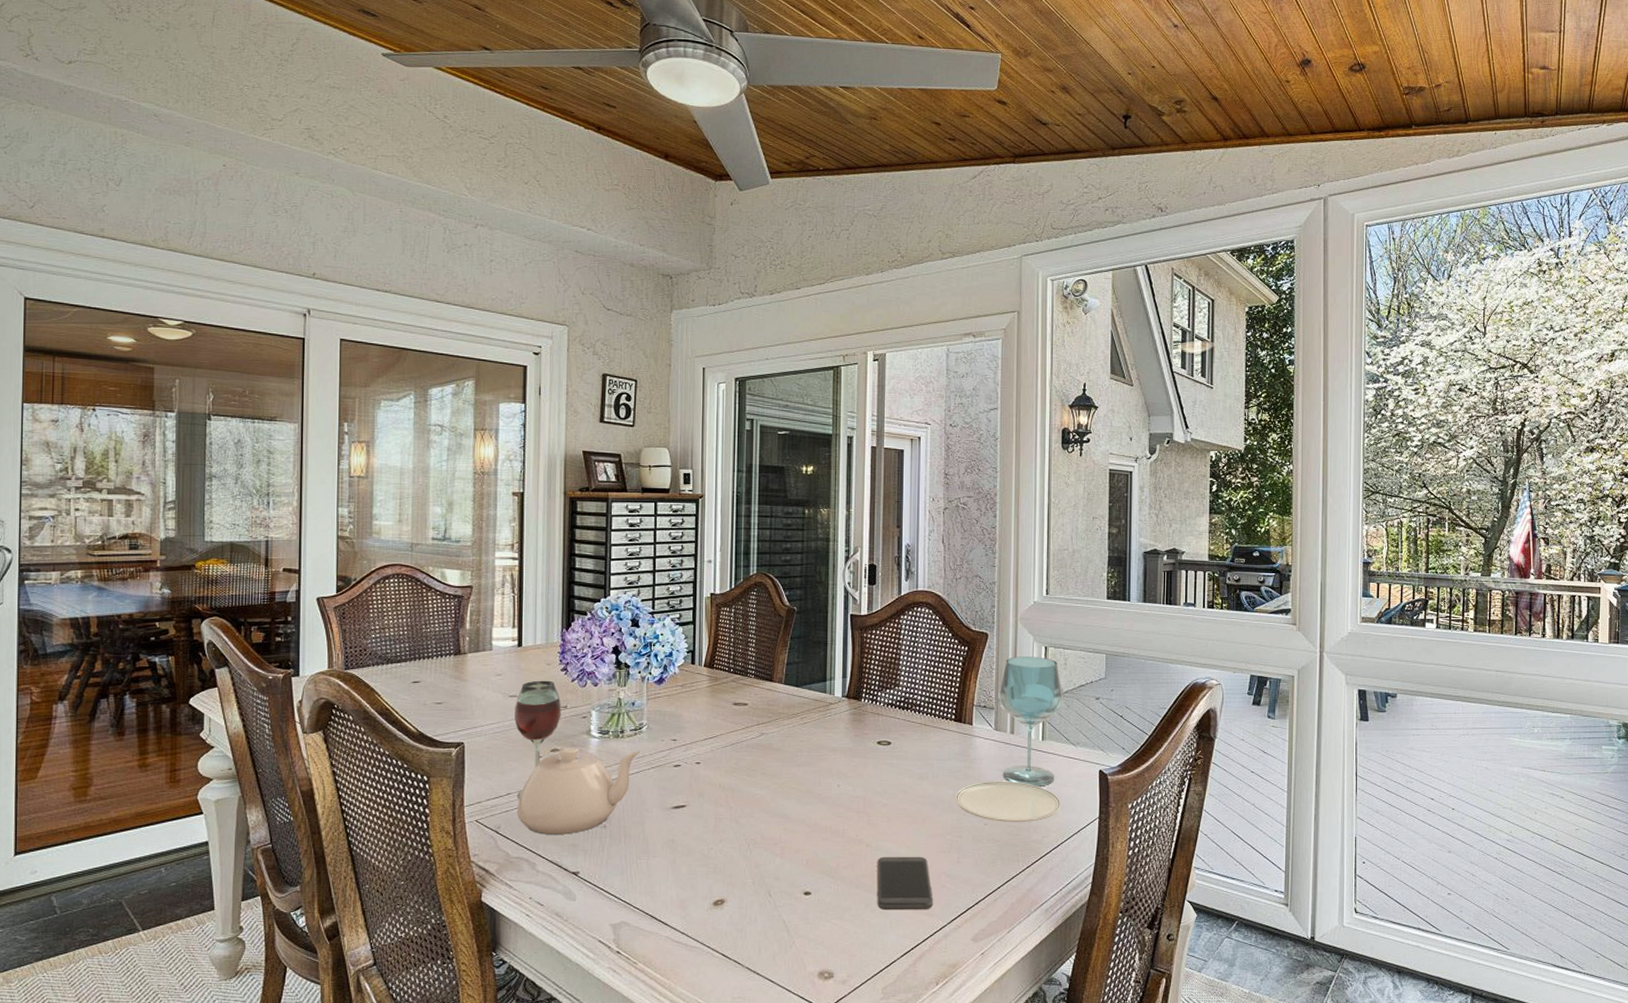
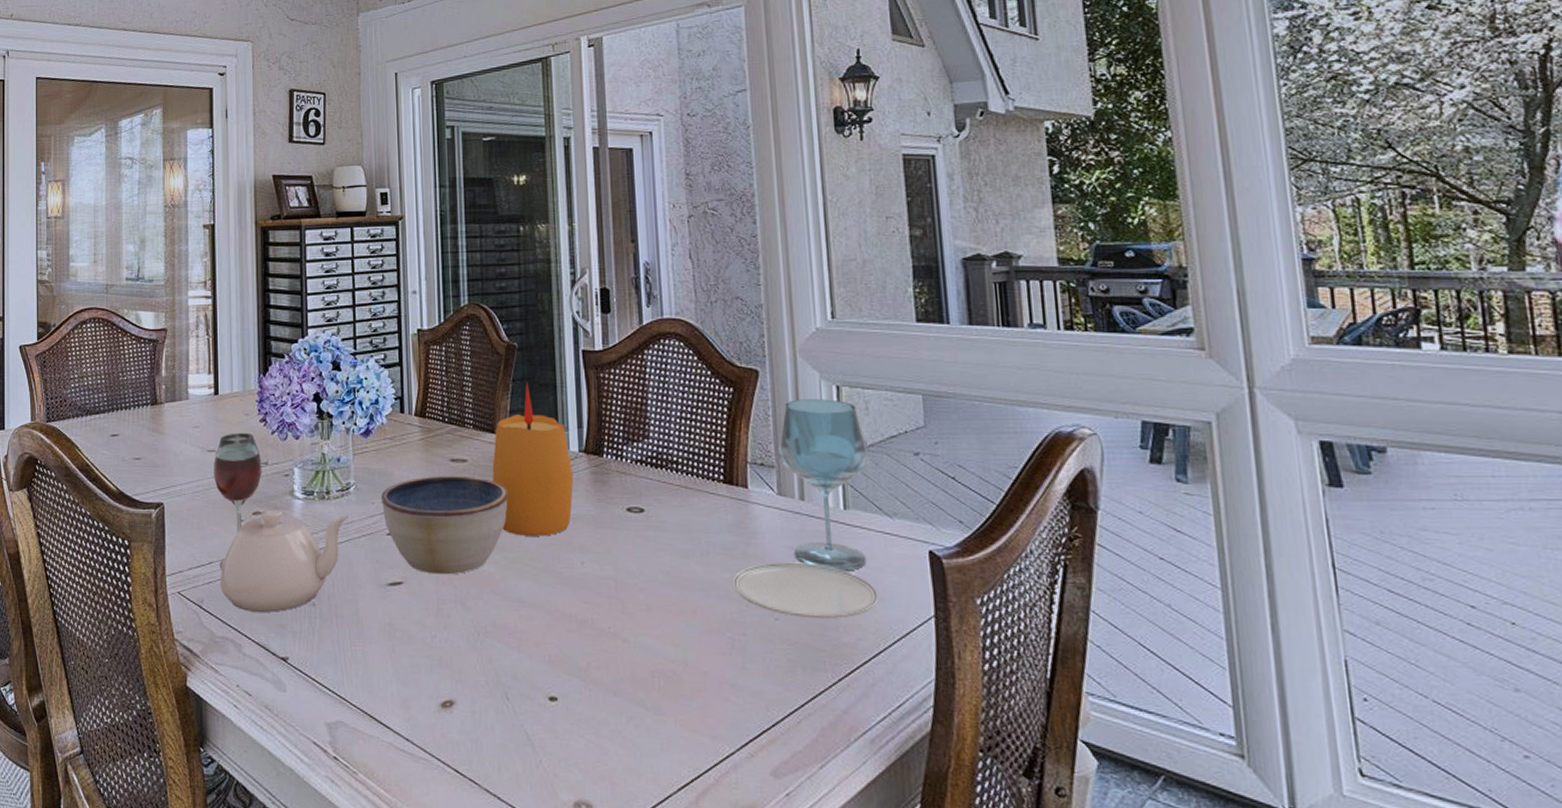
bowl: none [670,716,780,798] -> present [380,475,508,575]
candle: none [769,639,837,765] -> present [492,381,574,536]
smartphone: present [876,856,934,911] -> none [637,656,716,730]

